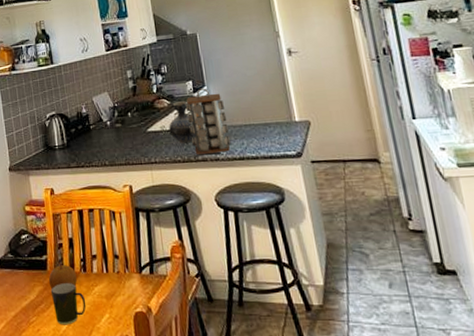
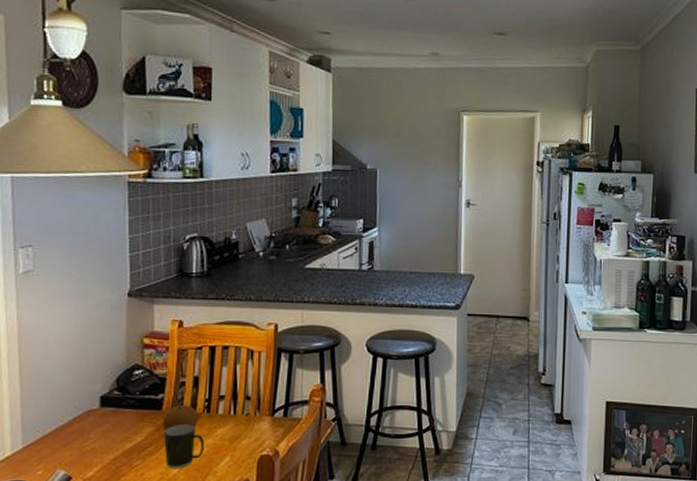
ceramic jug: present [169,101,196,144] -> none [329,240,357,285]
spice rack: present [186,88,232,156] -> none [351,228,393,299]

